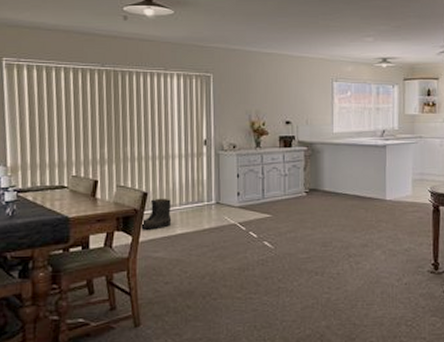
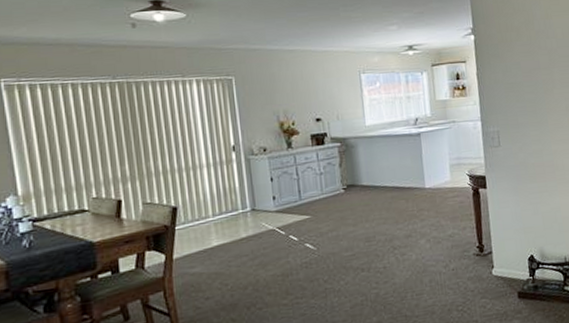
boots: present [139,198,172,230] -> none [172,210,207,246]

